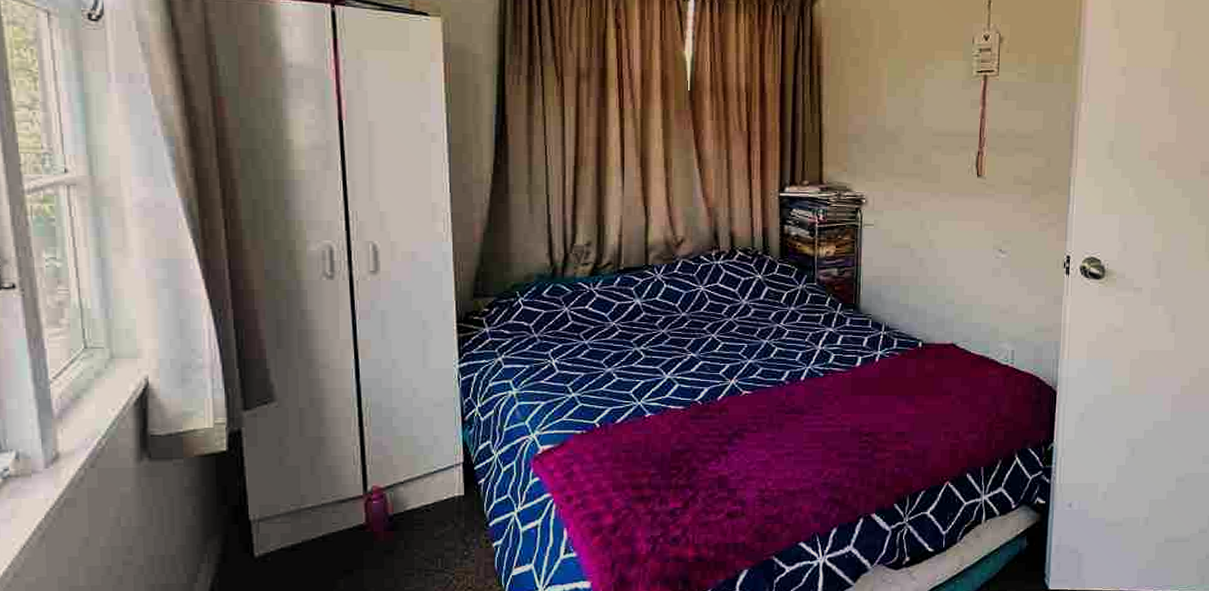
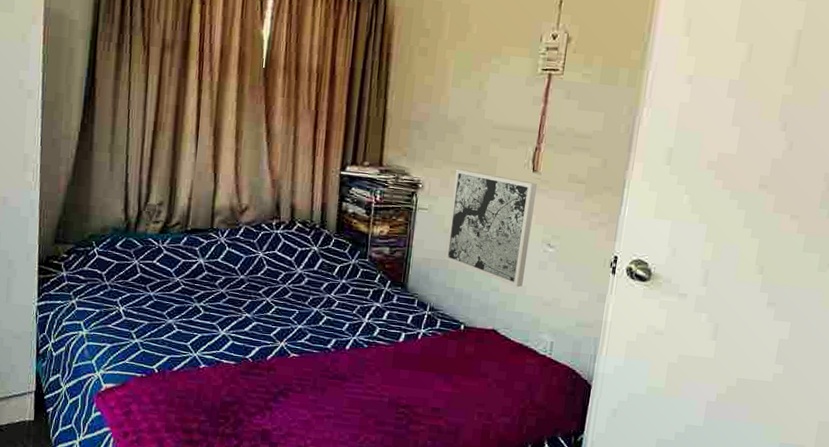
wall art: none [896,180,984,297] -> present [445,169,538,288]

